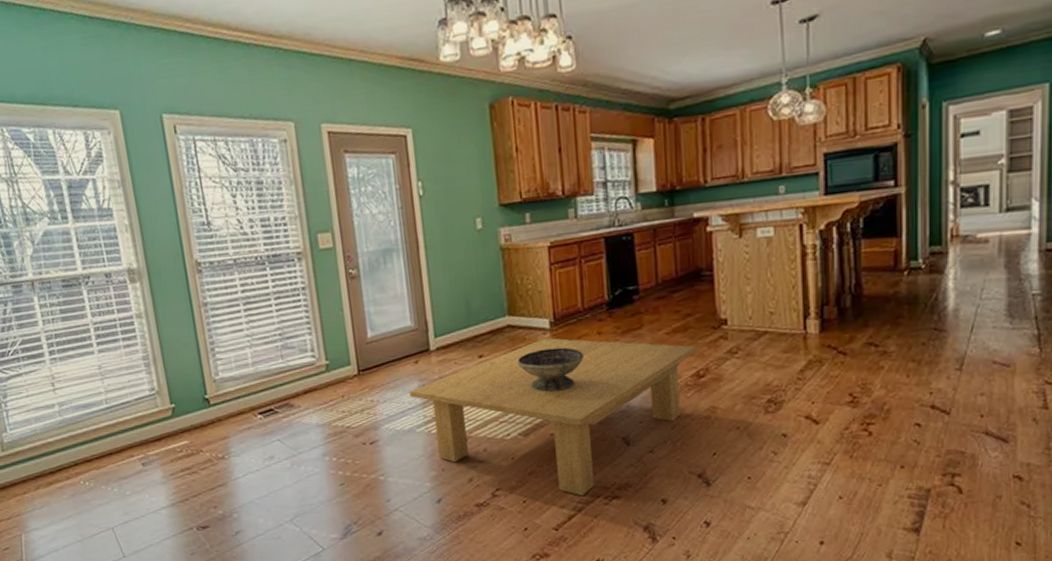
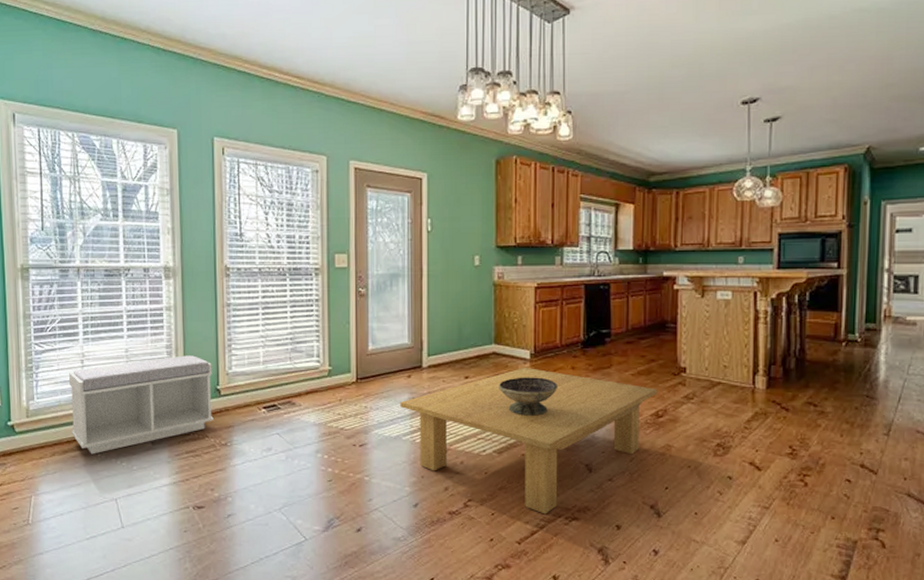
bench: none [40,364,206,483] -> present [69,355,214,454]

